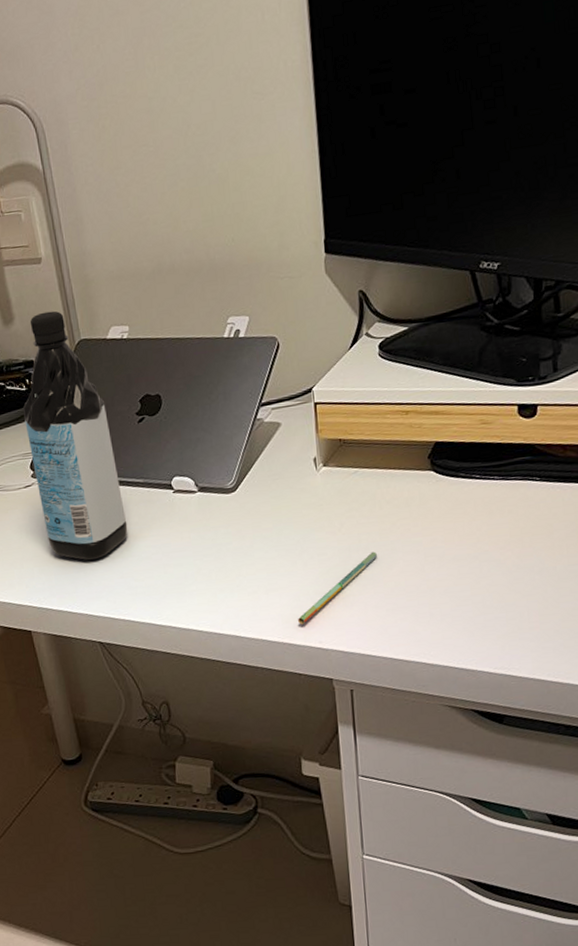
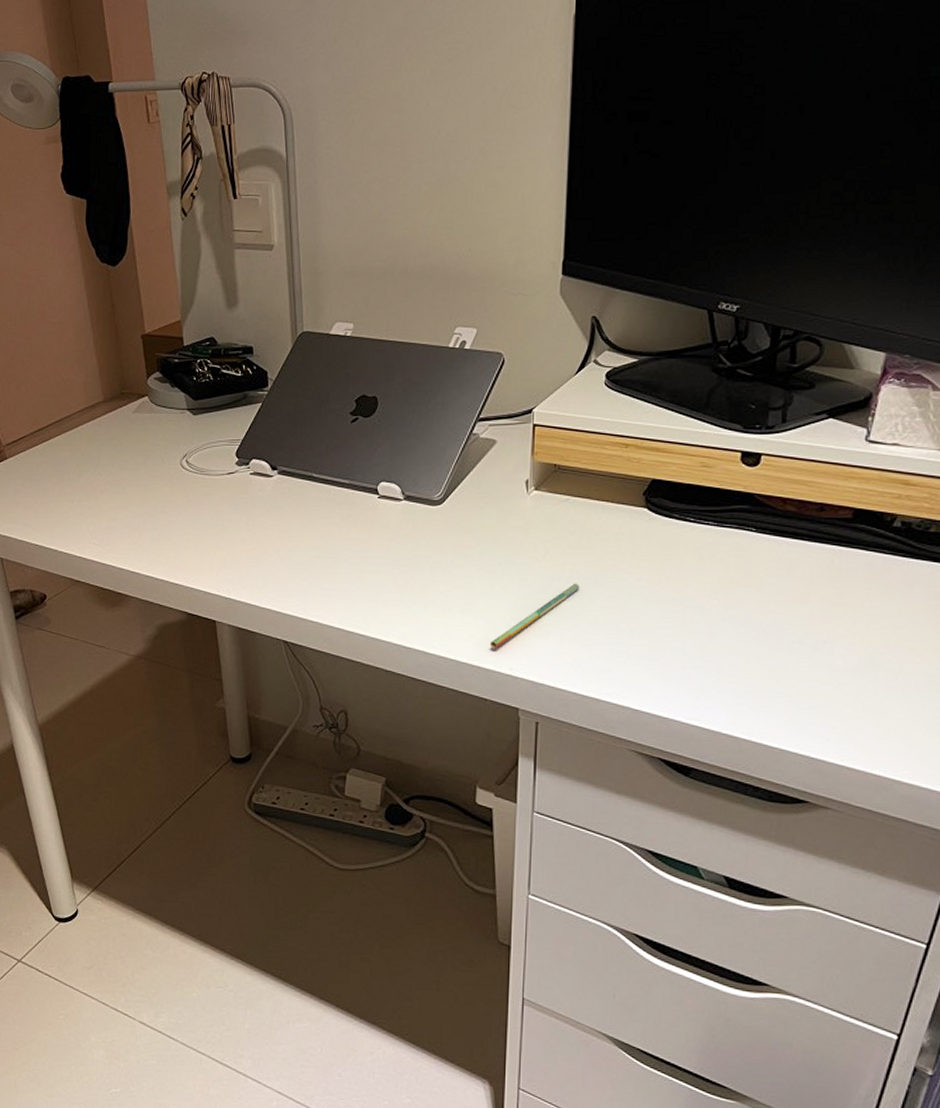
water bottle: present [22,311,128,560] -> none [235,299,328,556]

